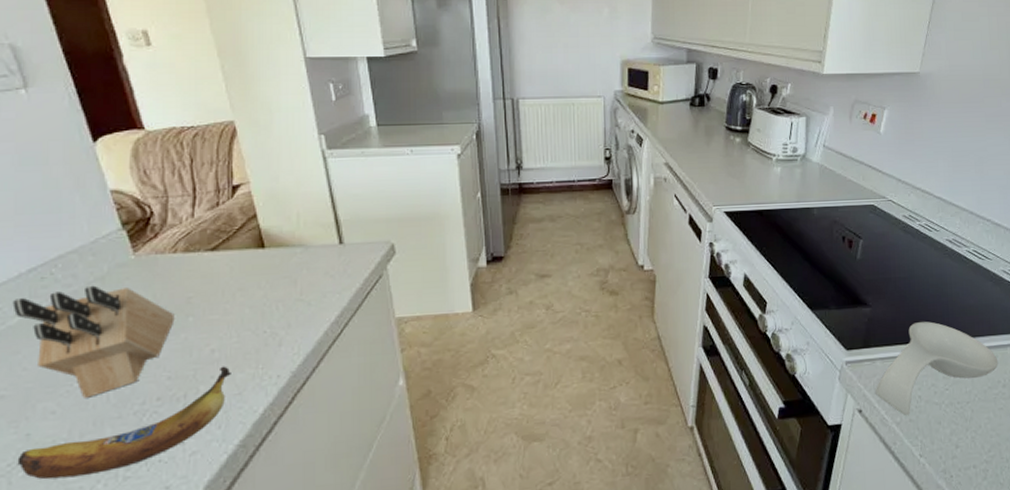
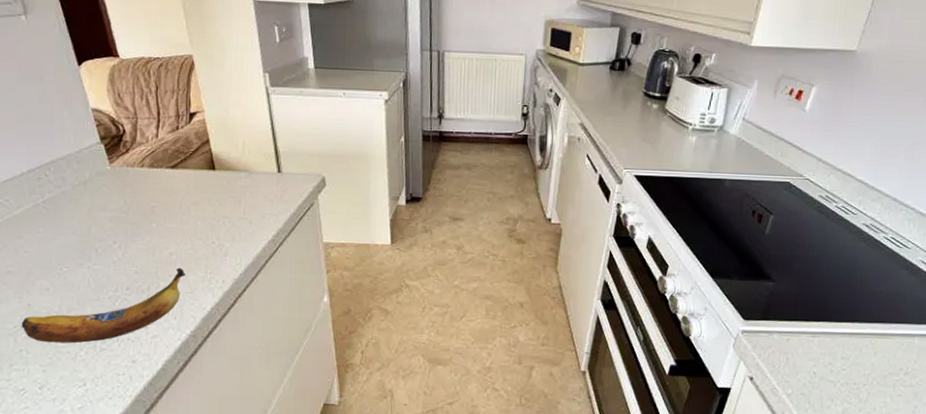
knife block: present [12,285,175,398] -> none [17,188,141,281]
spoon rest: present [876,321,998,416] -> none [769,302,903,390]

